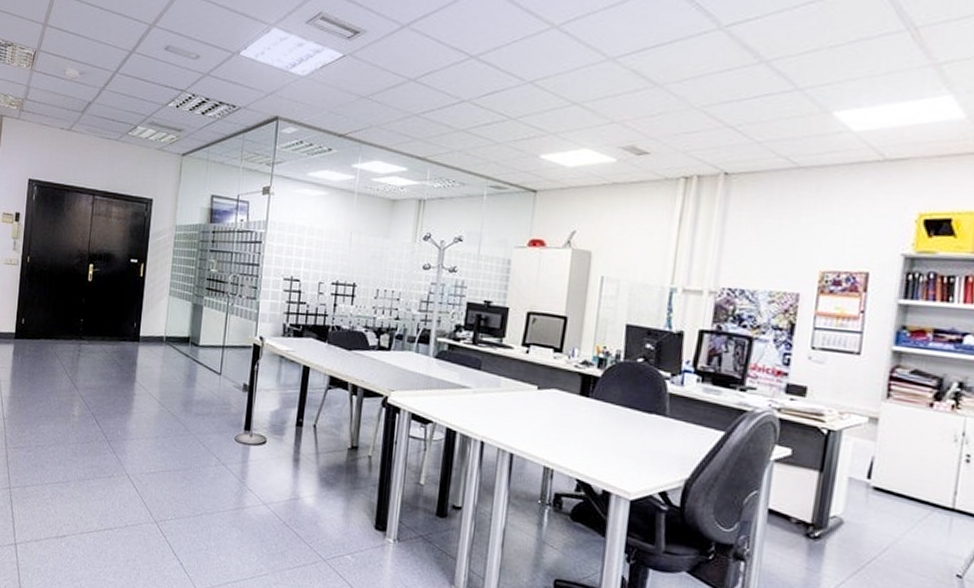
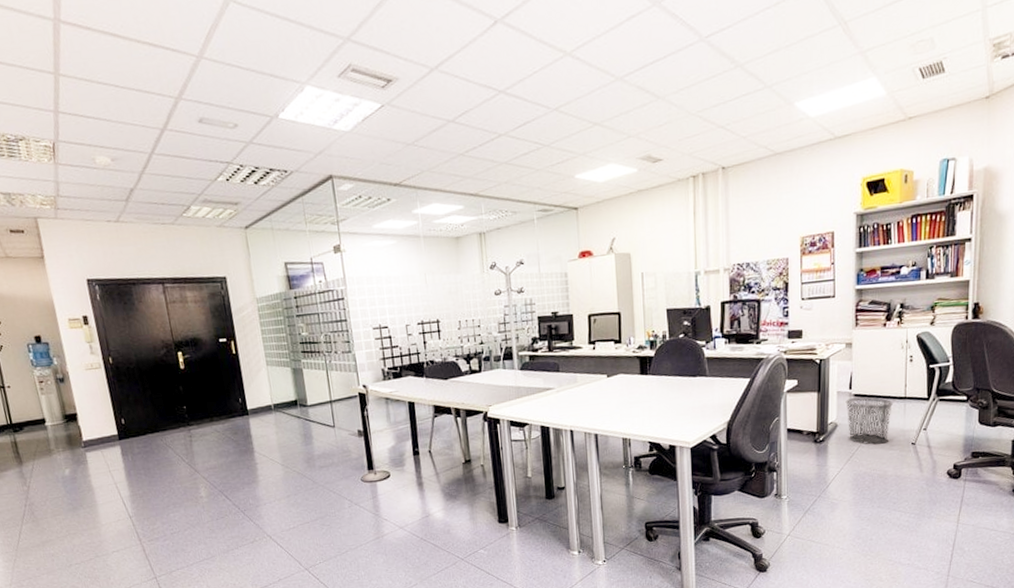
waste bin: none [858,490,932,565] -> present [845,397,893,445]

